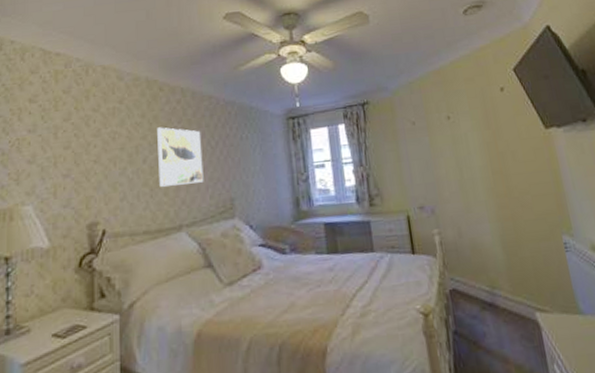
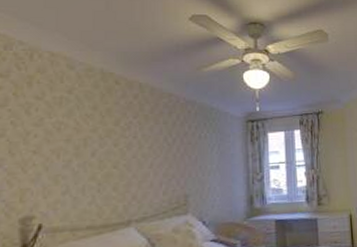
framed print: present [157,127,204,187] -> none [108,121,158,181]

